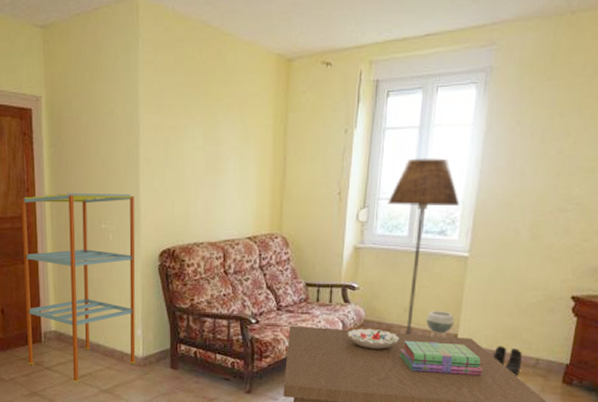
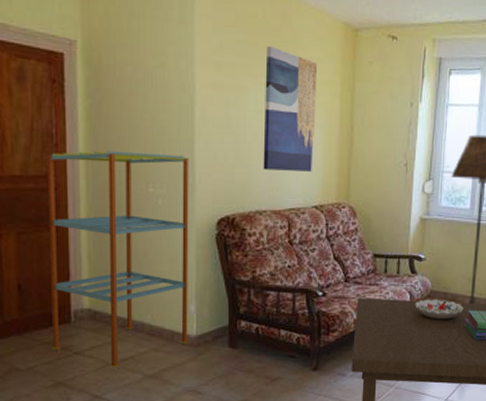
wall art: none [200,85,252,204] -> present [263,46,318,172]

